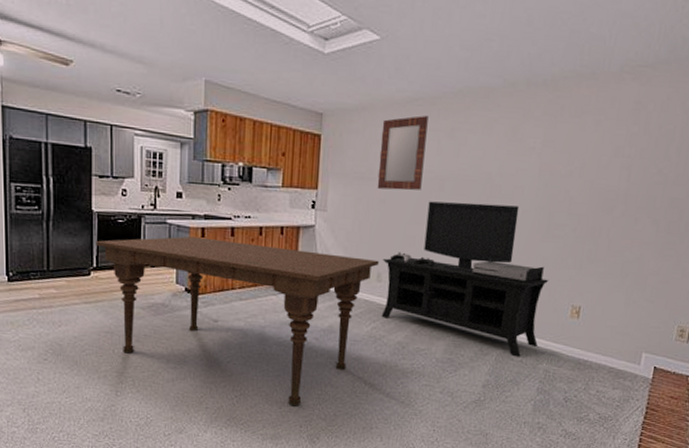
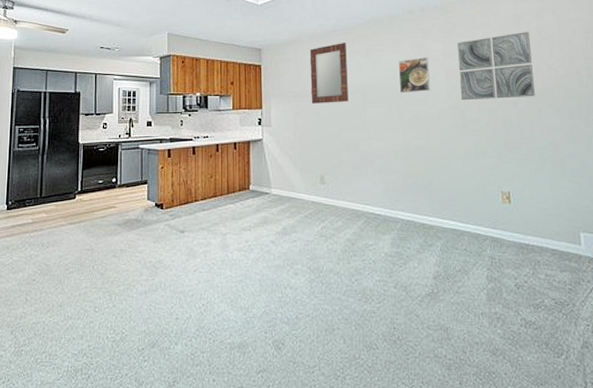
dining table: present [96,236,379,406] -> none [81,158,321,311]
media console: present [381,201,549,357] -> none [324,107,478,246]
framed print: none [482,144,523,187] -> present [398,57,430,93]
wall art: none [551,124,648,205] -> present [456,32,535,101]

